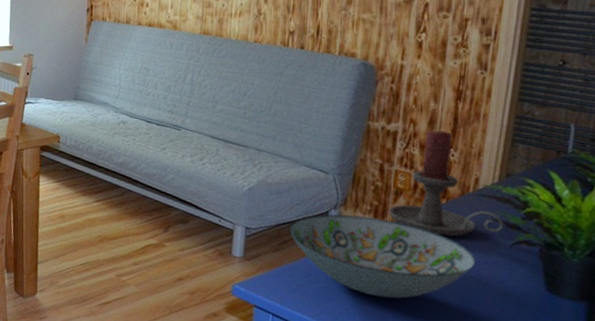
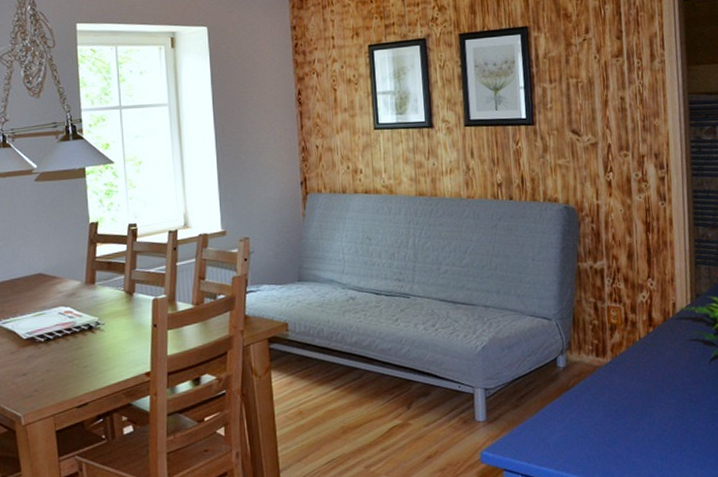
decorative bowl: present [289,214,476,299] -> none [524,356,686,436]
candle holder: present [389,129,504,237] -> none [608,261,702,363]

